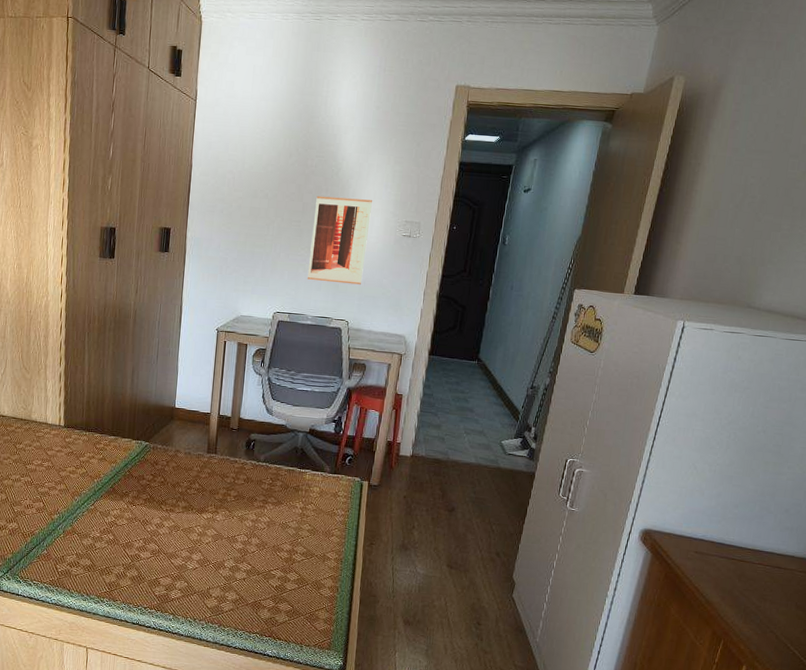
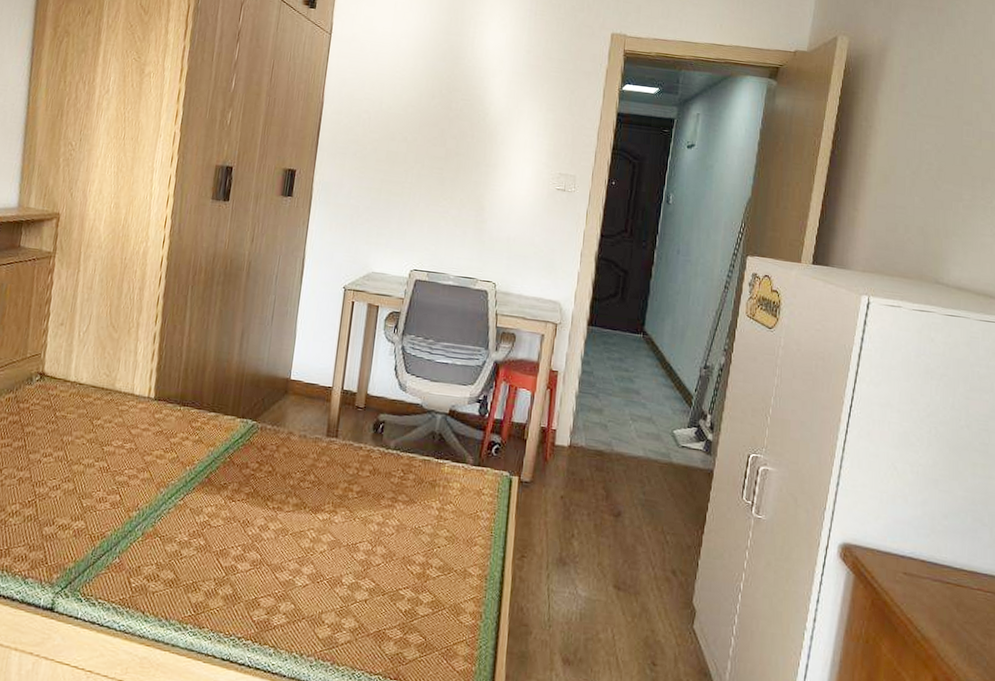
wall art: present [307,195,372,285] -> none [449,141,523,242]

